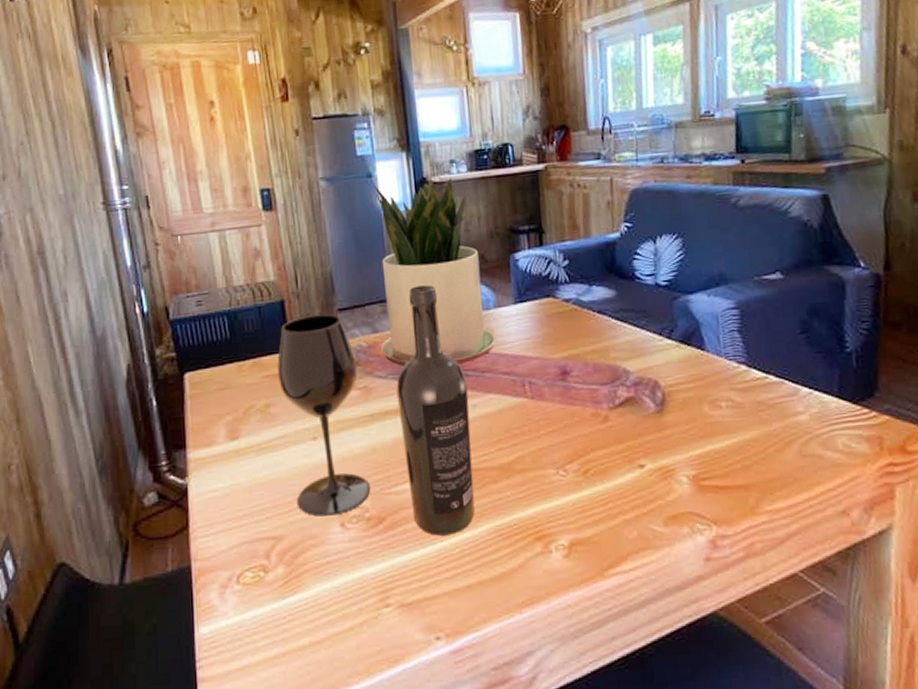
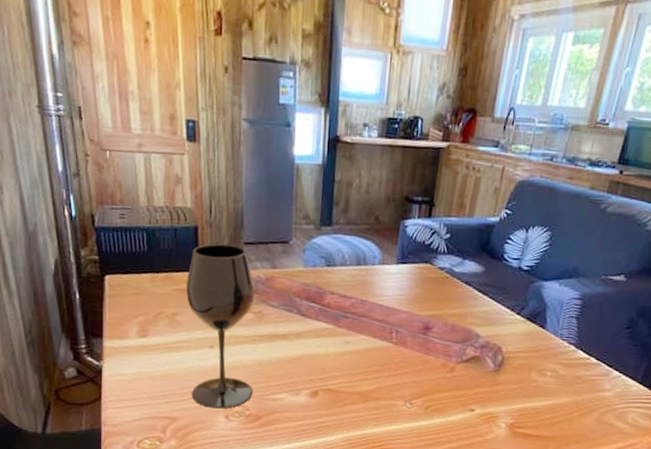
planter: present [374,178,497,366] -> none [276,135,376,308]
wine bottle: present [396,285,475,536] -> none [284,234,345,438]

